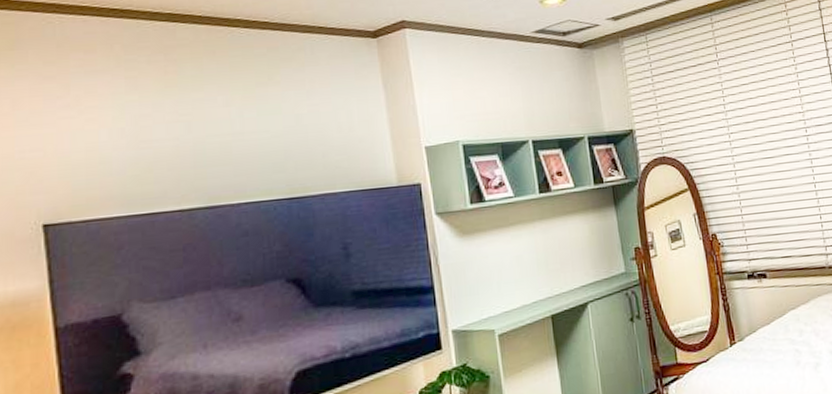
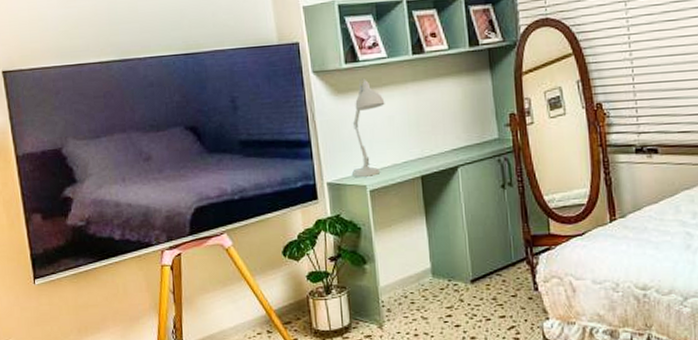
desk lamp: none [480,217,513,322] -> present [352,77,385,178]

